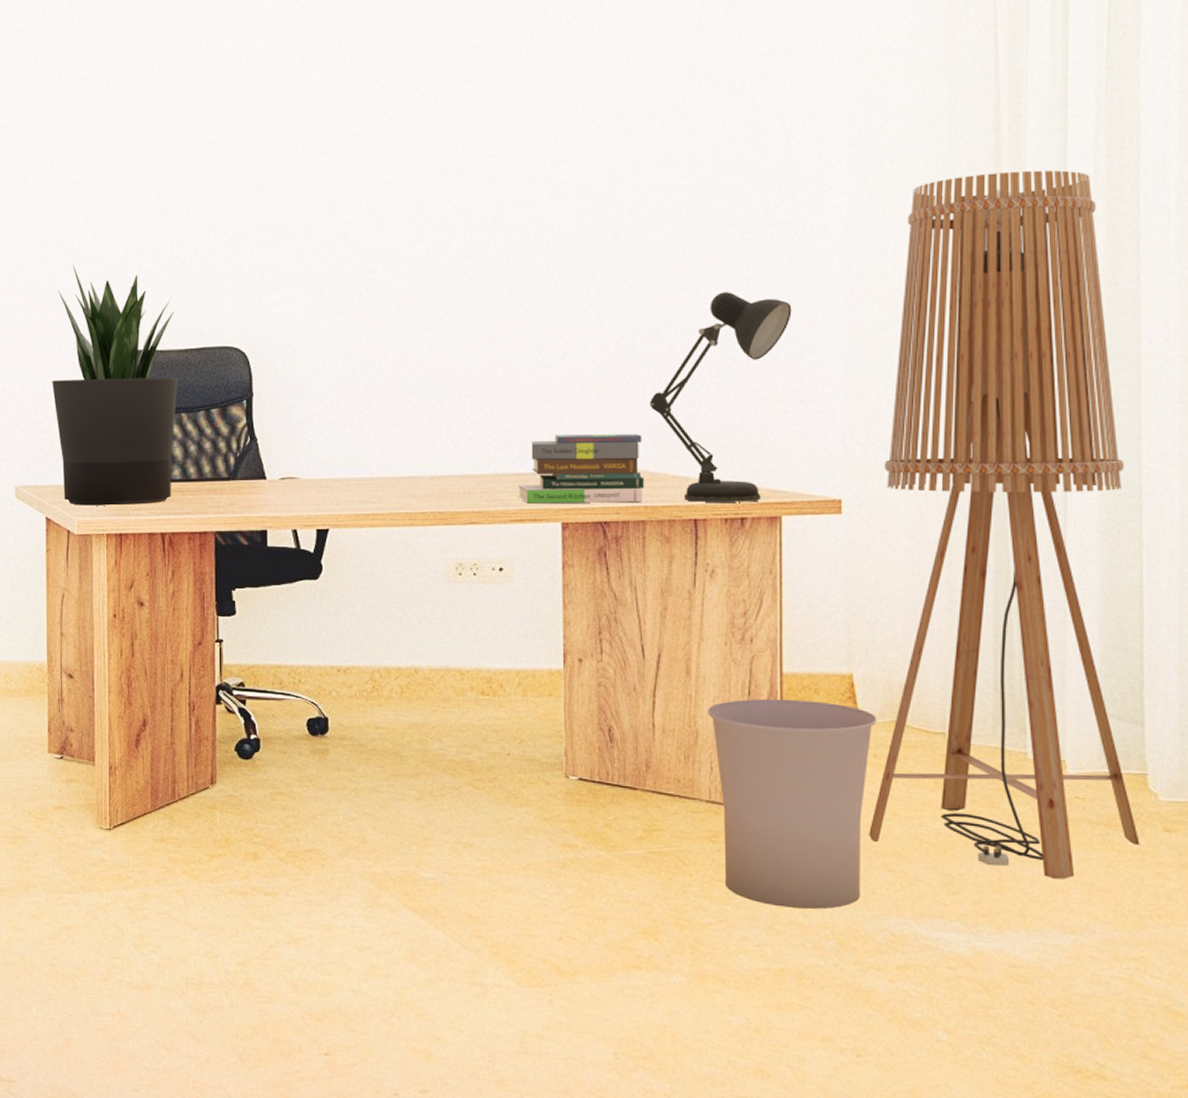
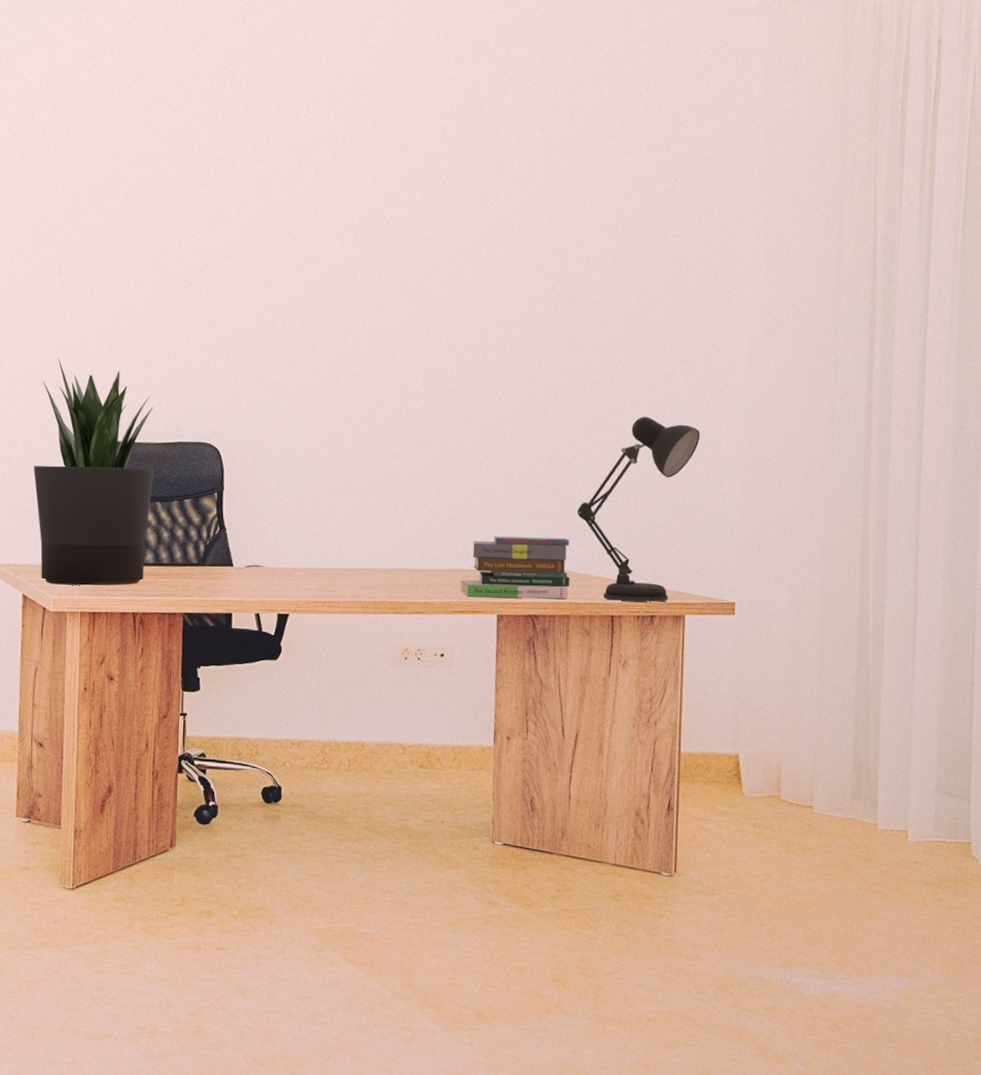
waste bin: present [708,698,877,909] -> none [616,775,757,959]
floor lamp: present [869,170,1140,879] -> none [747,327,963,932]

